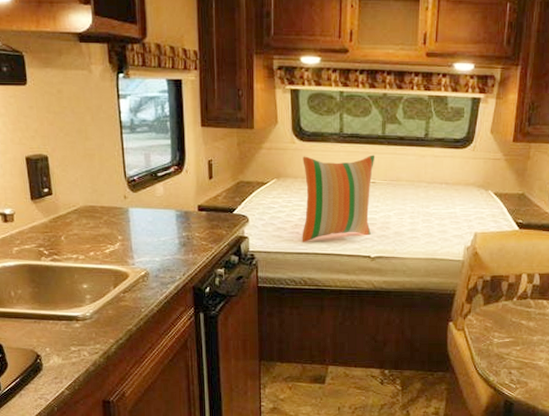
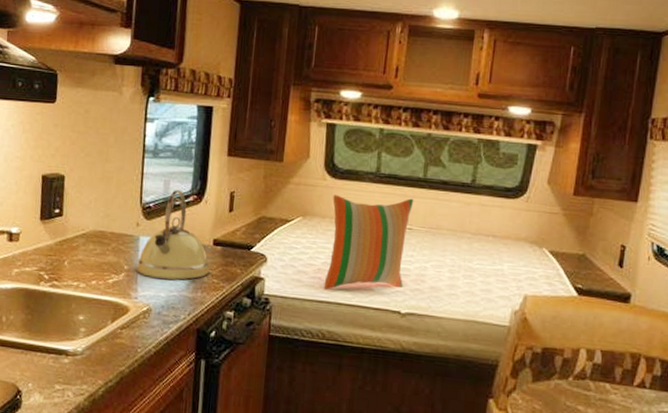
kettle: none [129,162,198,246] -> present [135,190,210,280]

